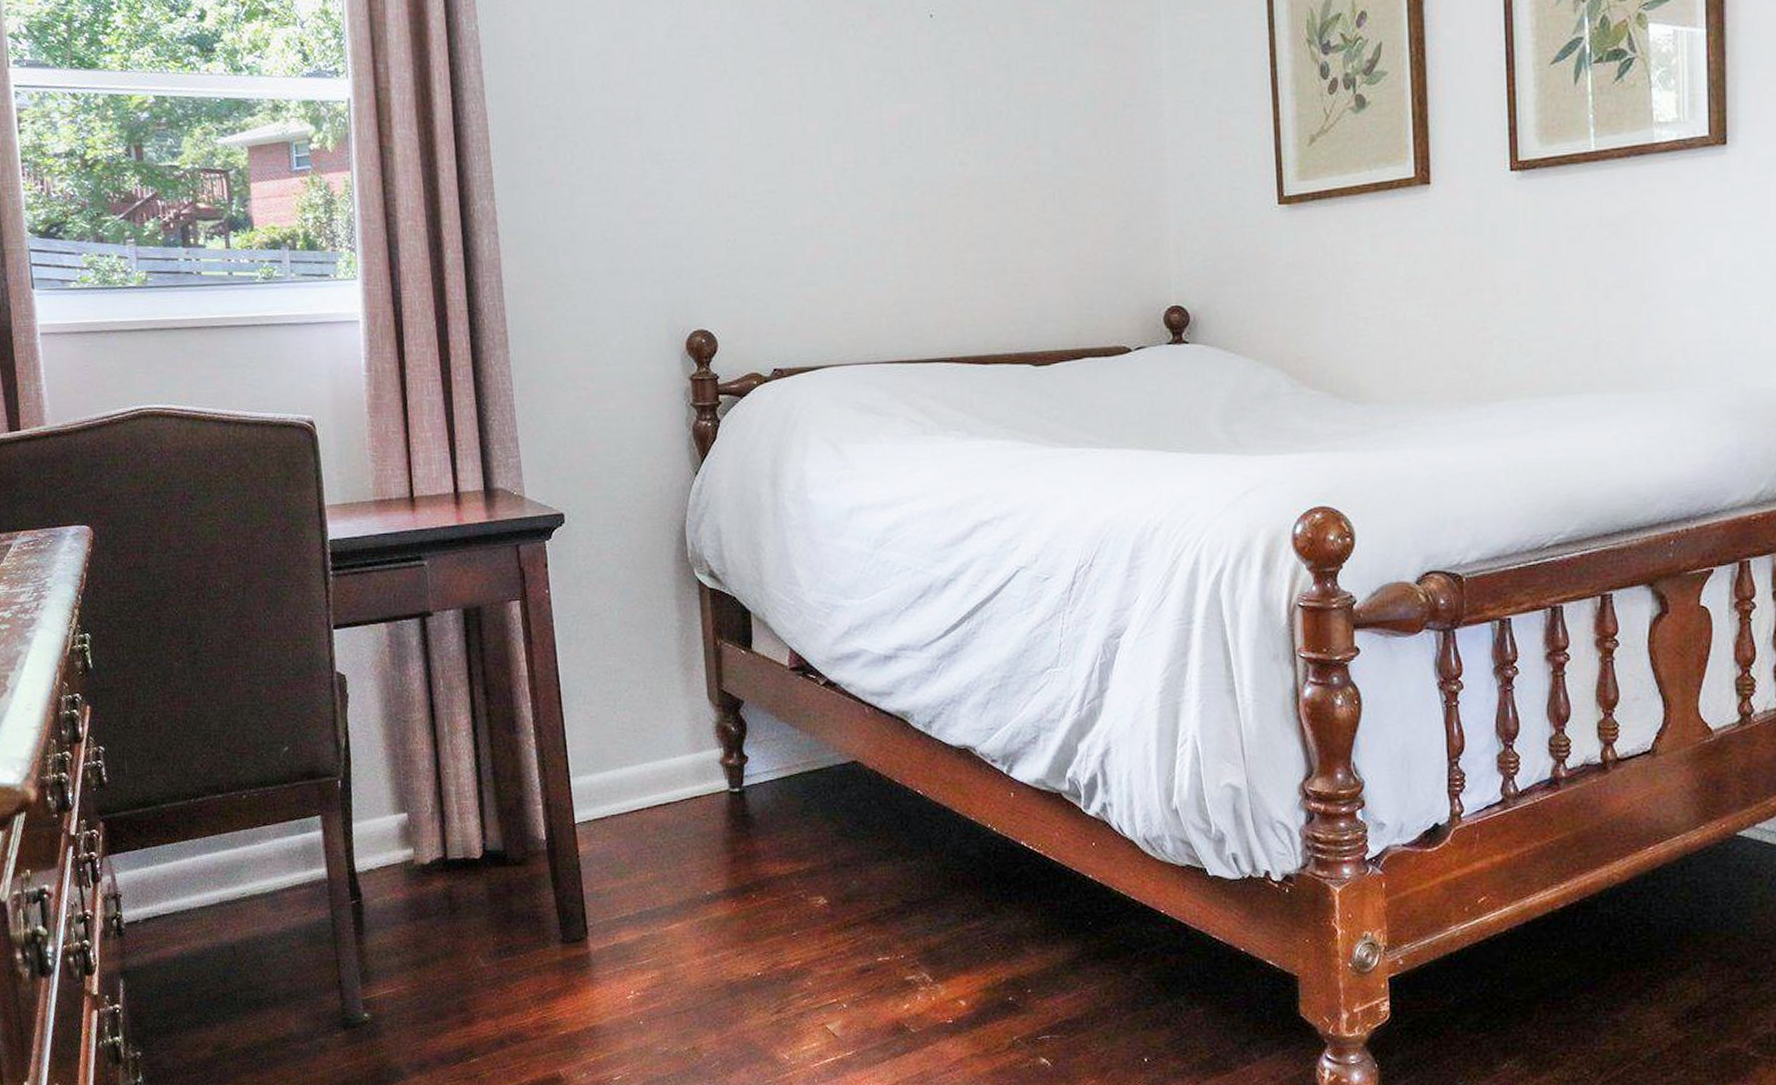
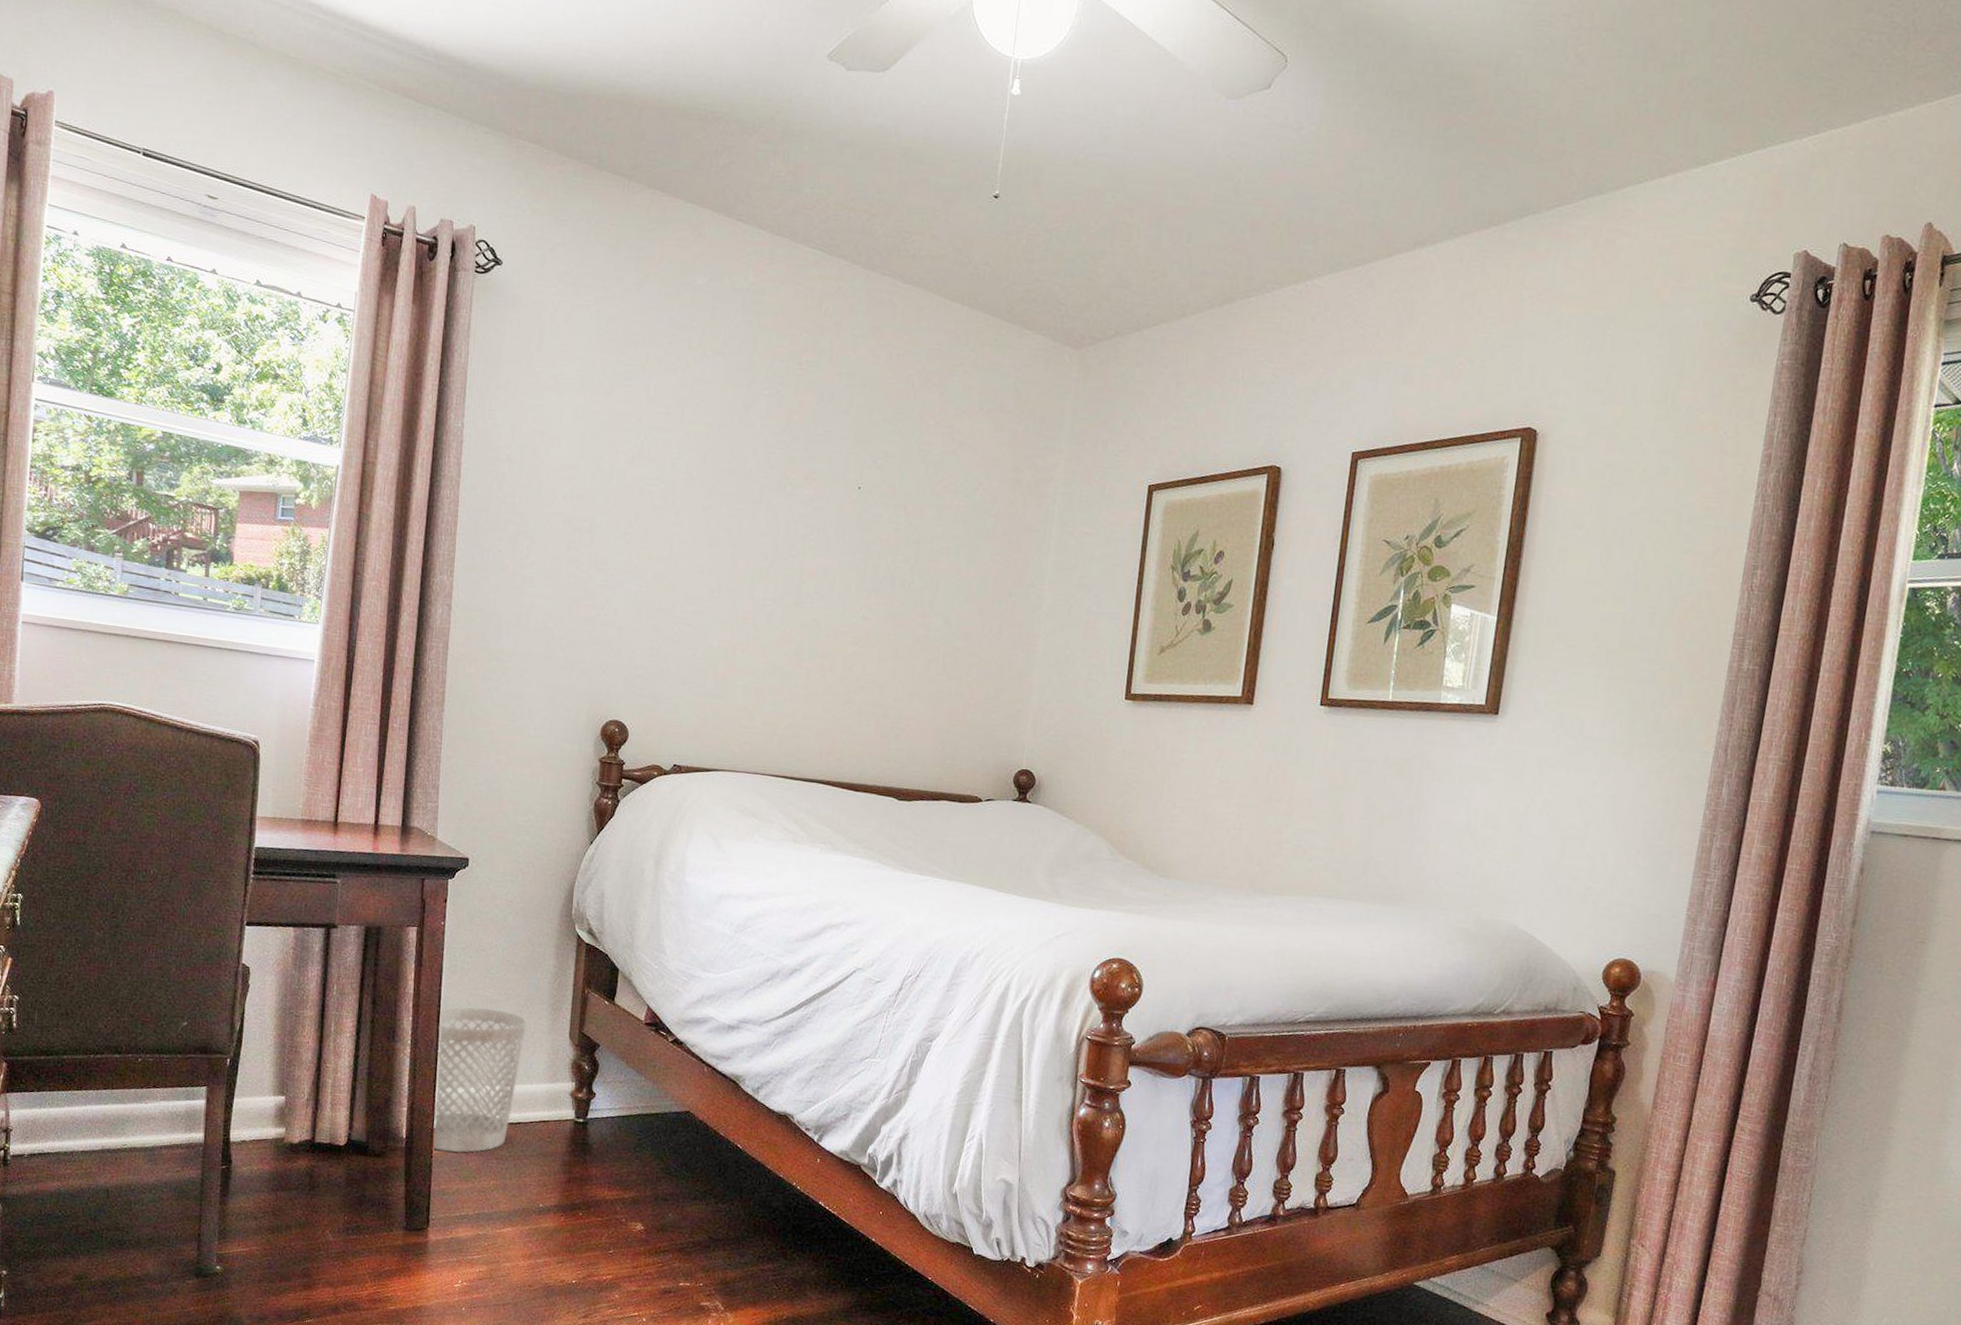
wastebasket: none [560,679,659,848] -> present [433,1007,528,1153]

